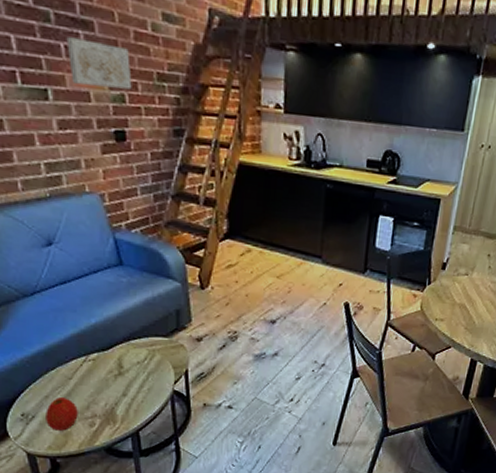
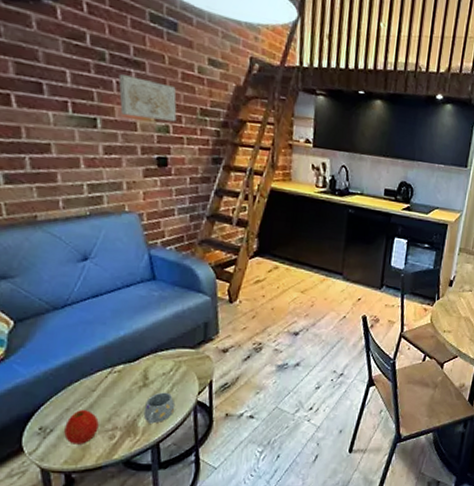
mug: none [121,381,152,412] -> present [143,392,176,424]

